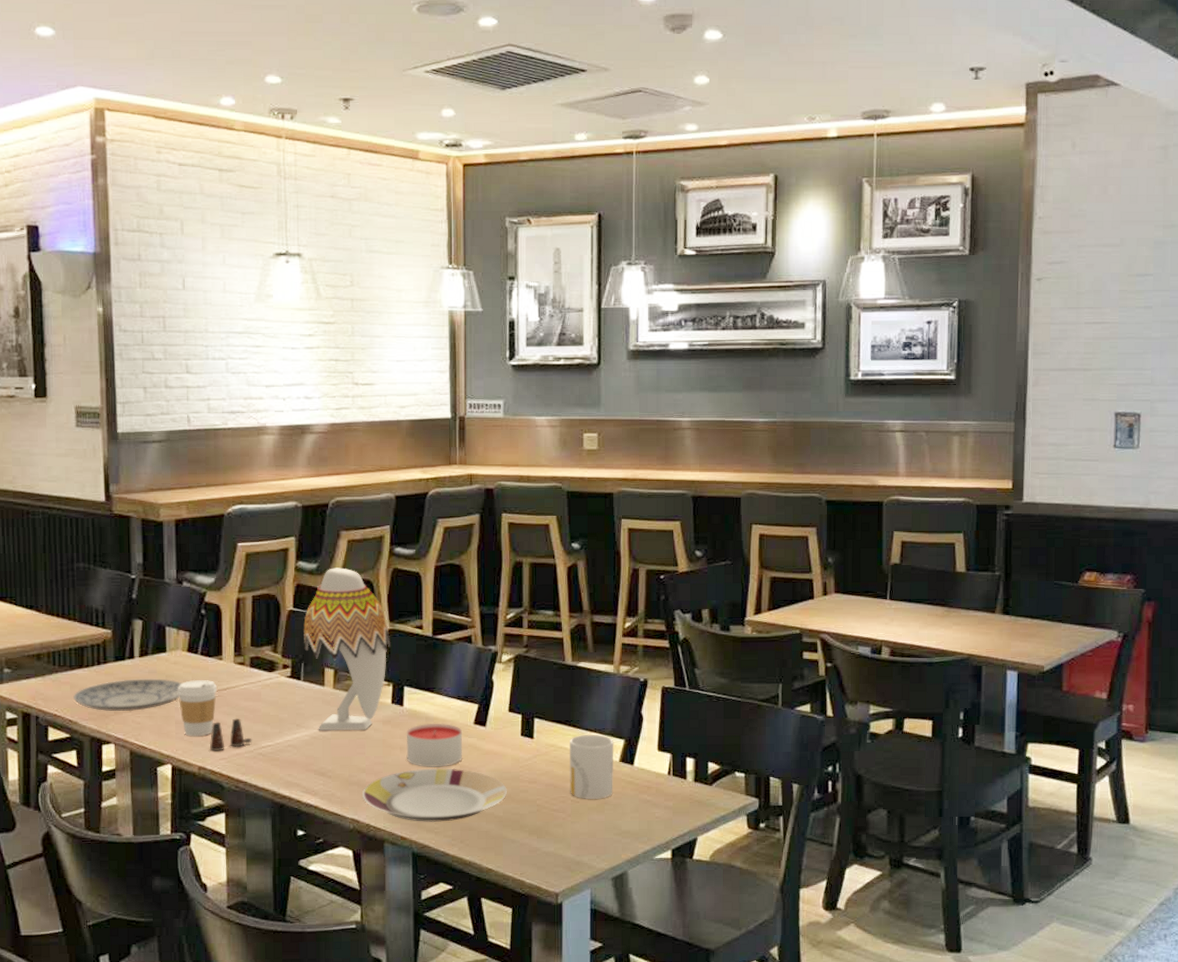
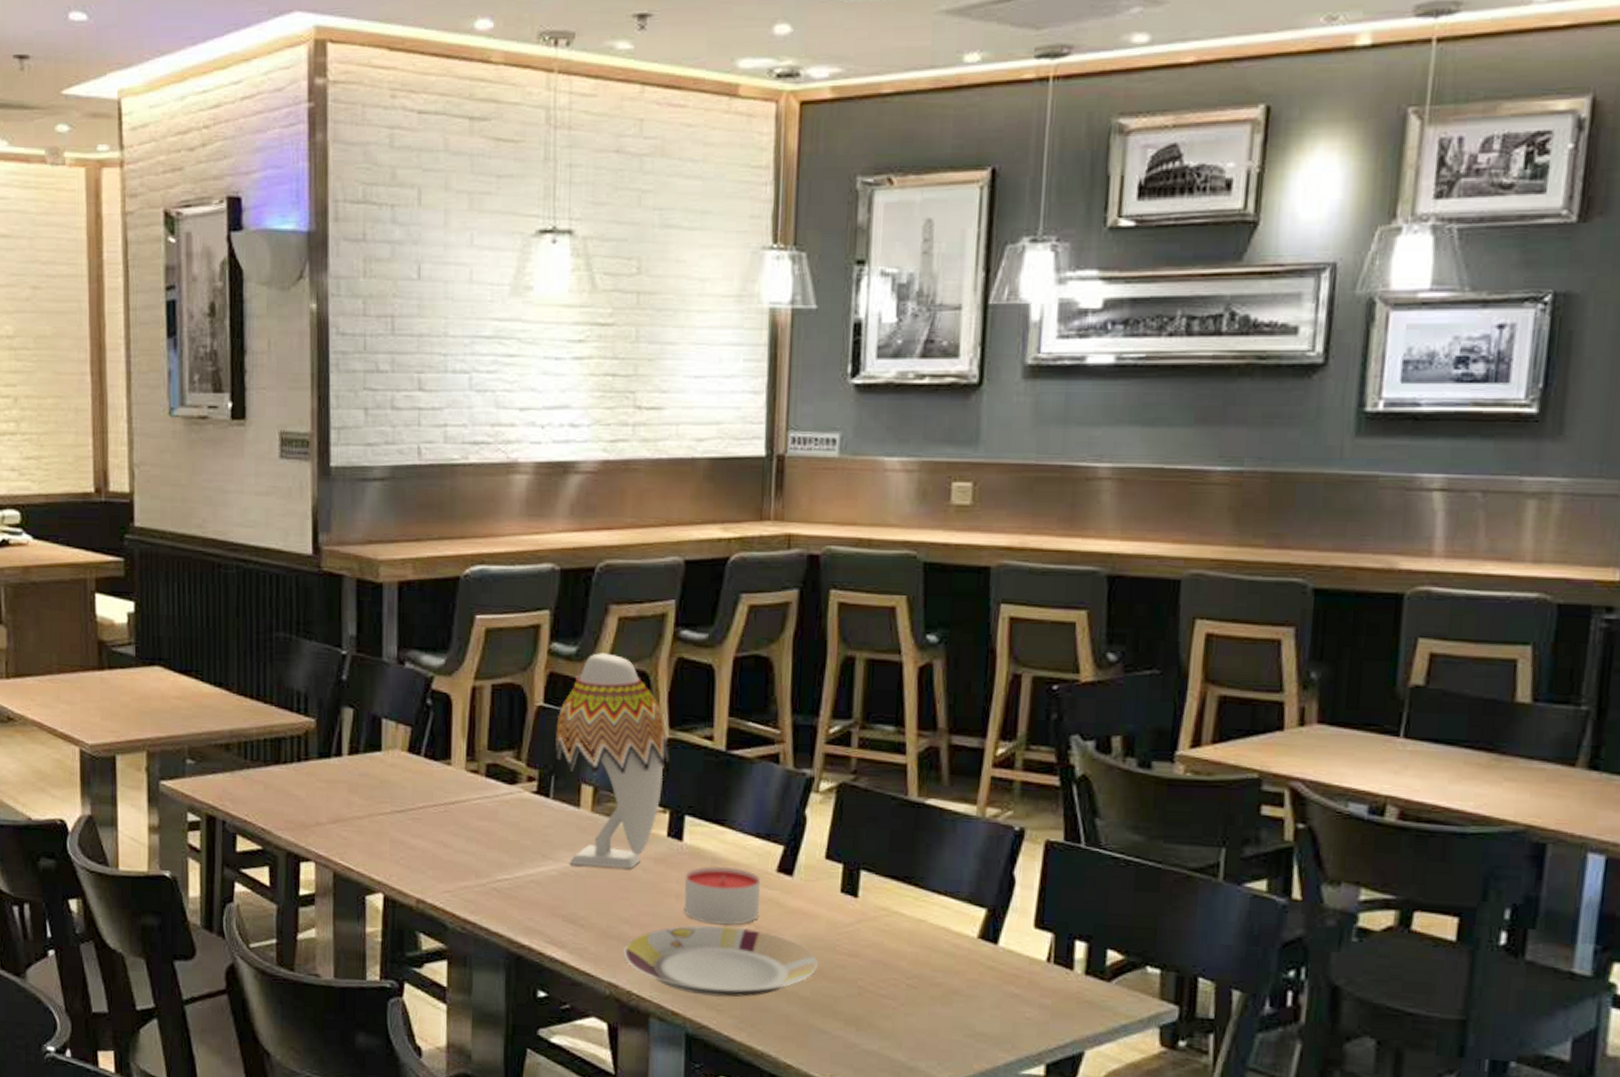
plate: present [73,678,182,712] -> none [267,781,400,823]
coffee cup: present [178,680,217,737] -> none [394,789,443,861]
salt shaker: present [209,718,252,751] -> none [431,841,485,882]
mug: present [569,734,614,799] -> none [905,897,972,987]

